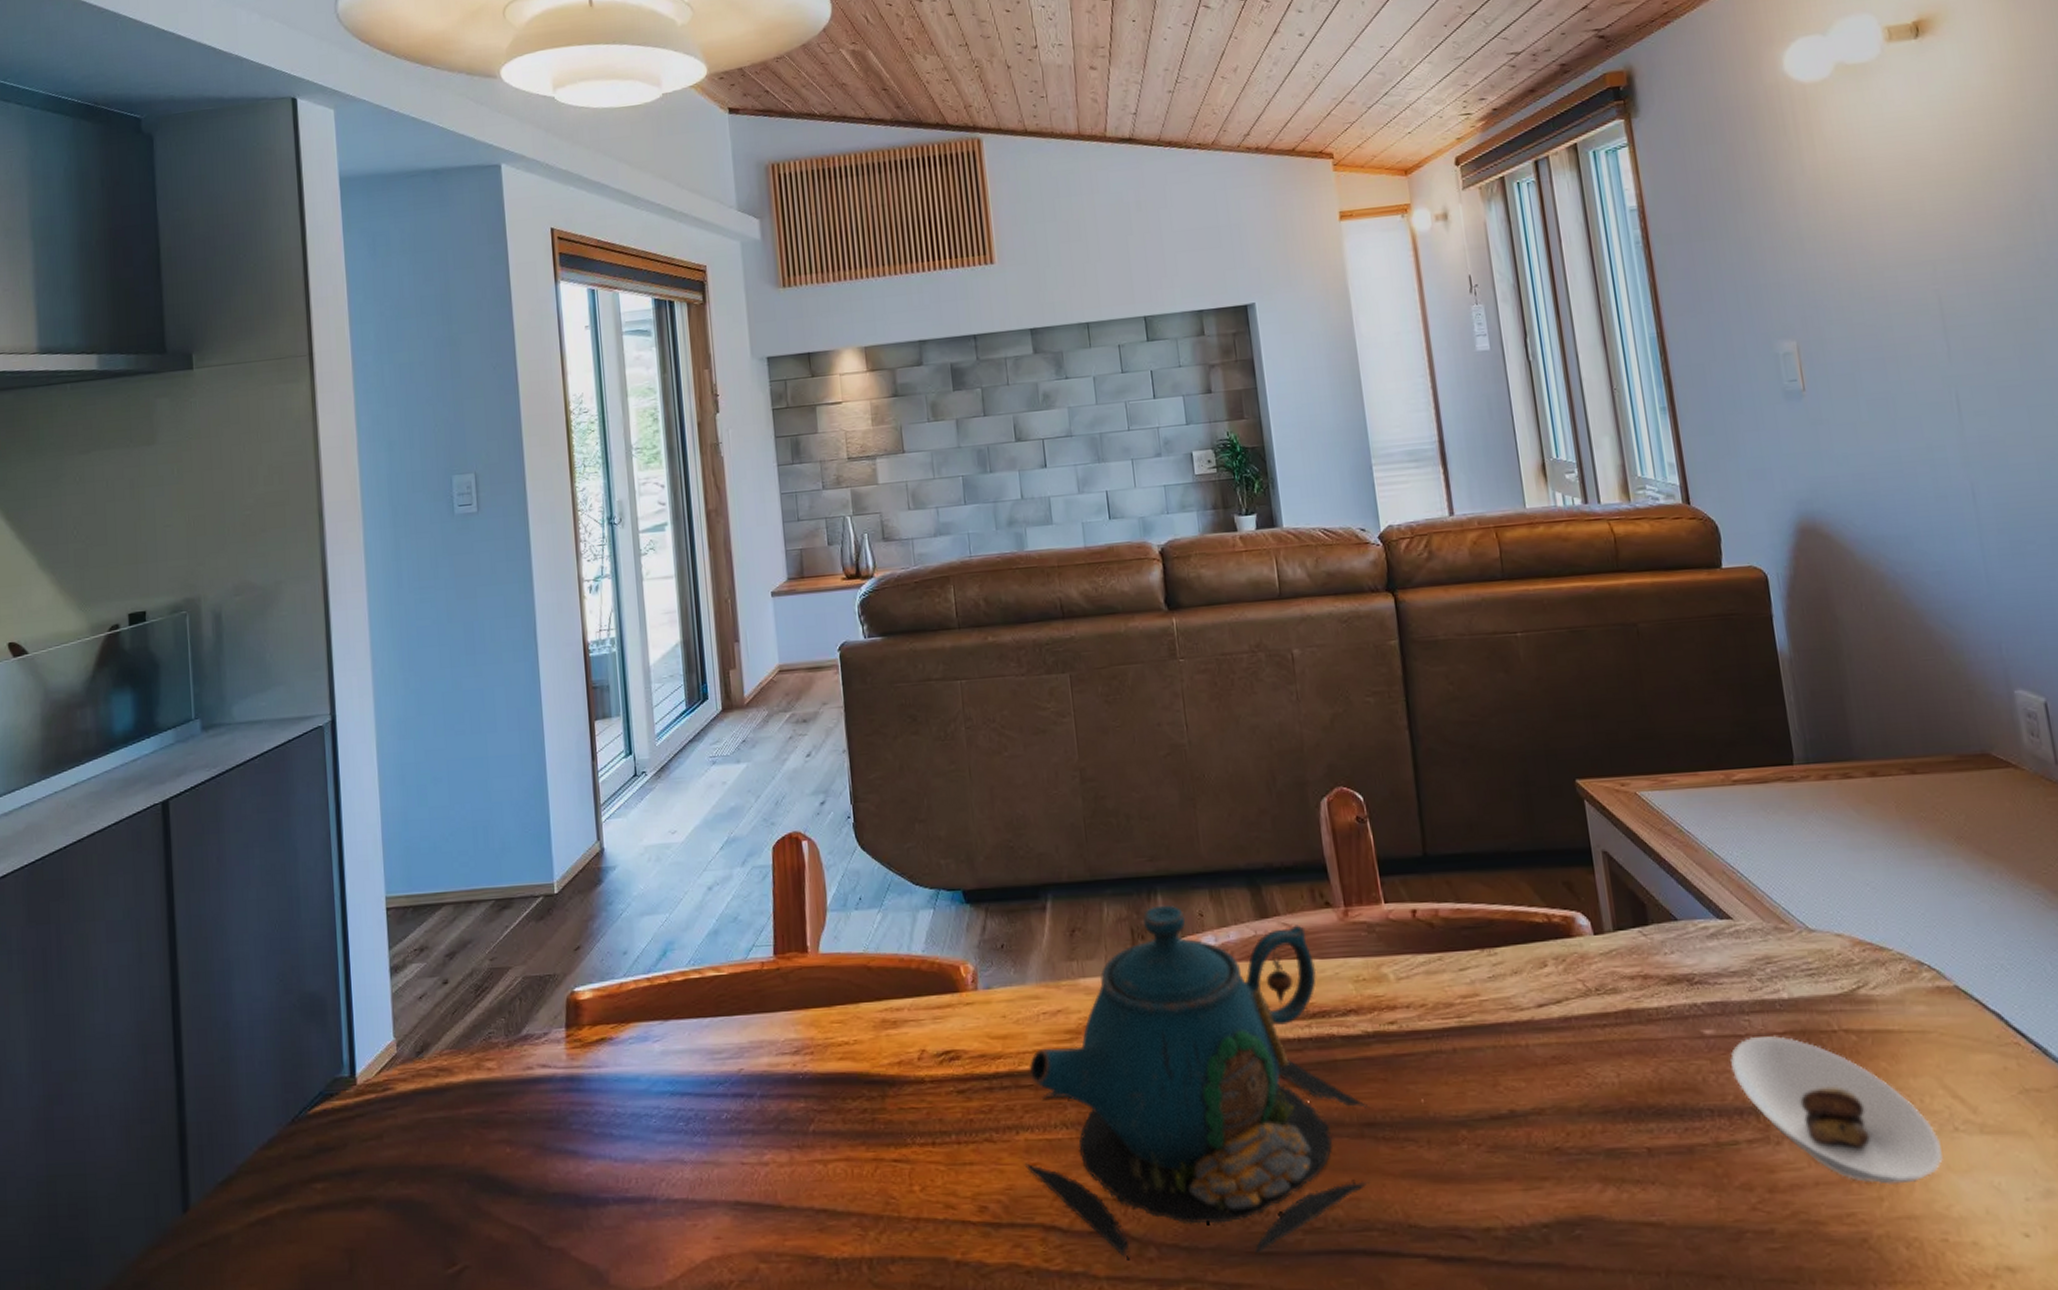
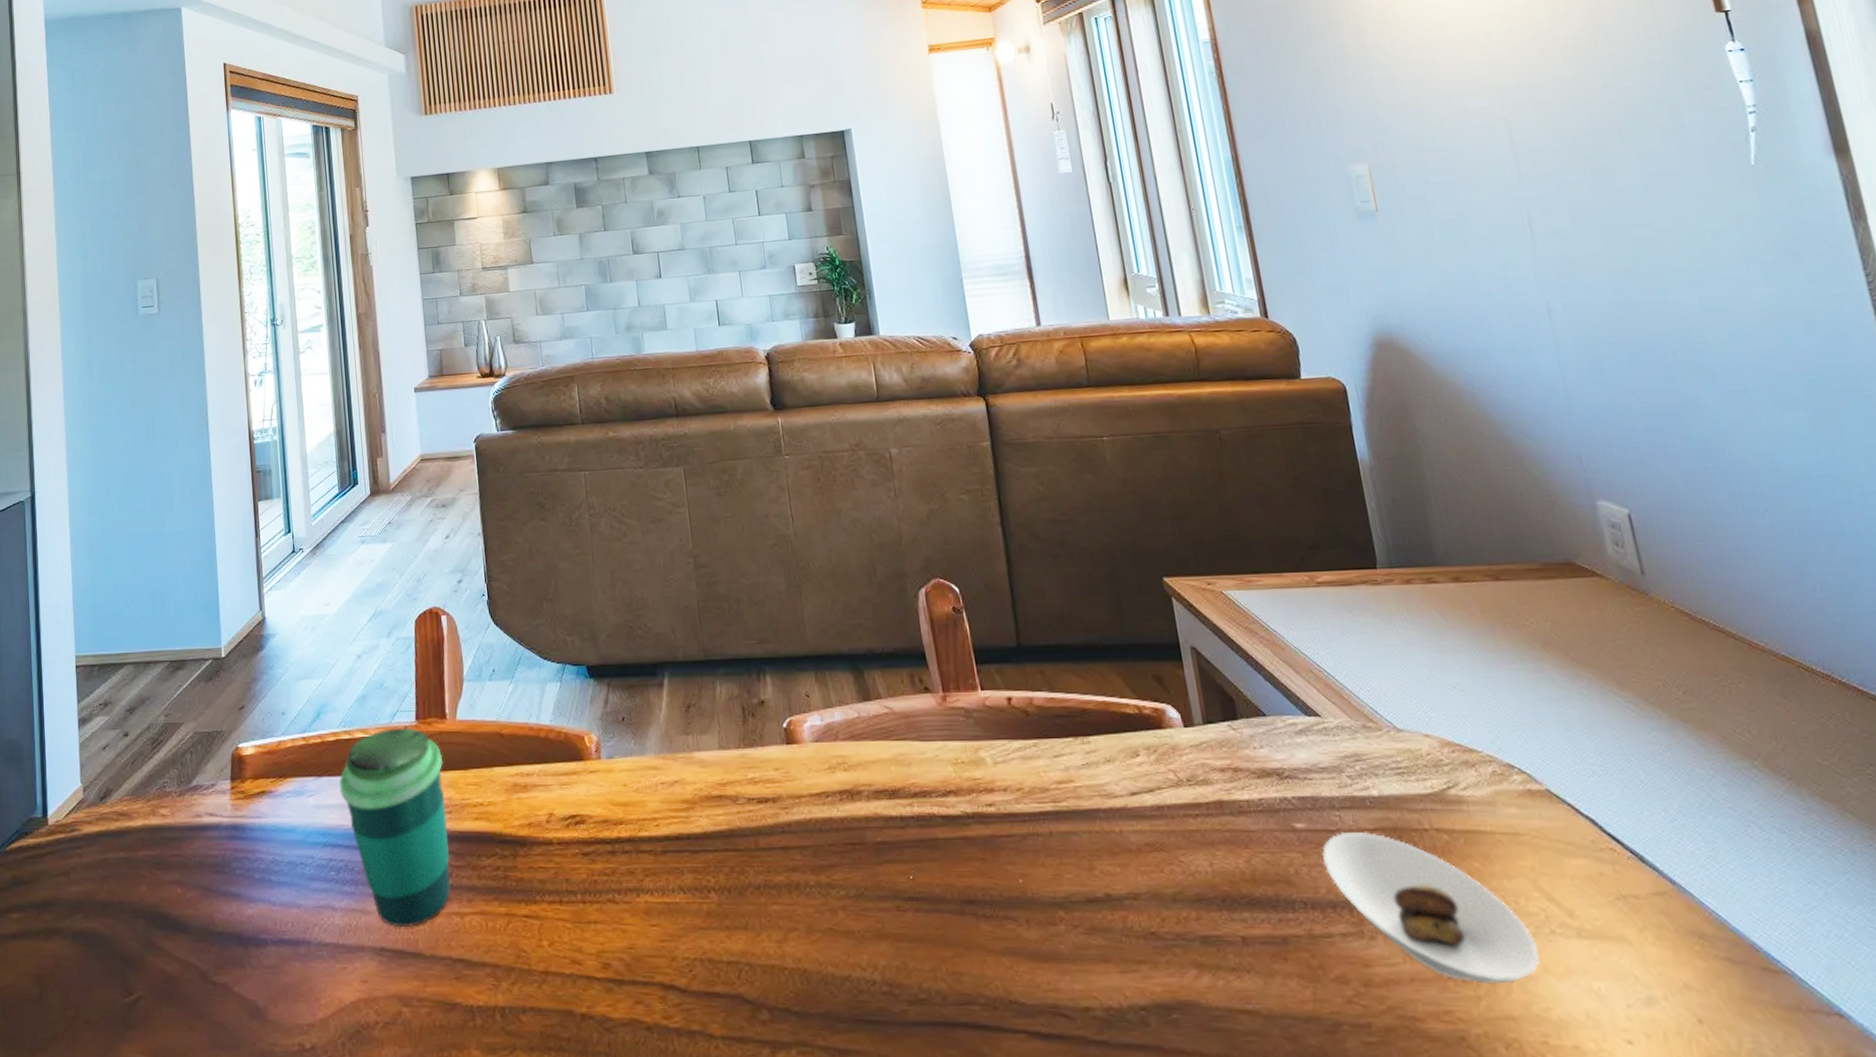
cup: none [688,963,814,1179] -> present [339,727,452,928]
teapot: present [1024,905,1371,1261] -> none [644,685,972,1022]

